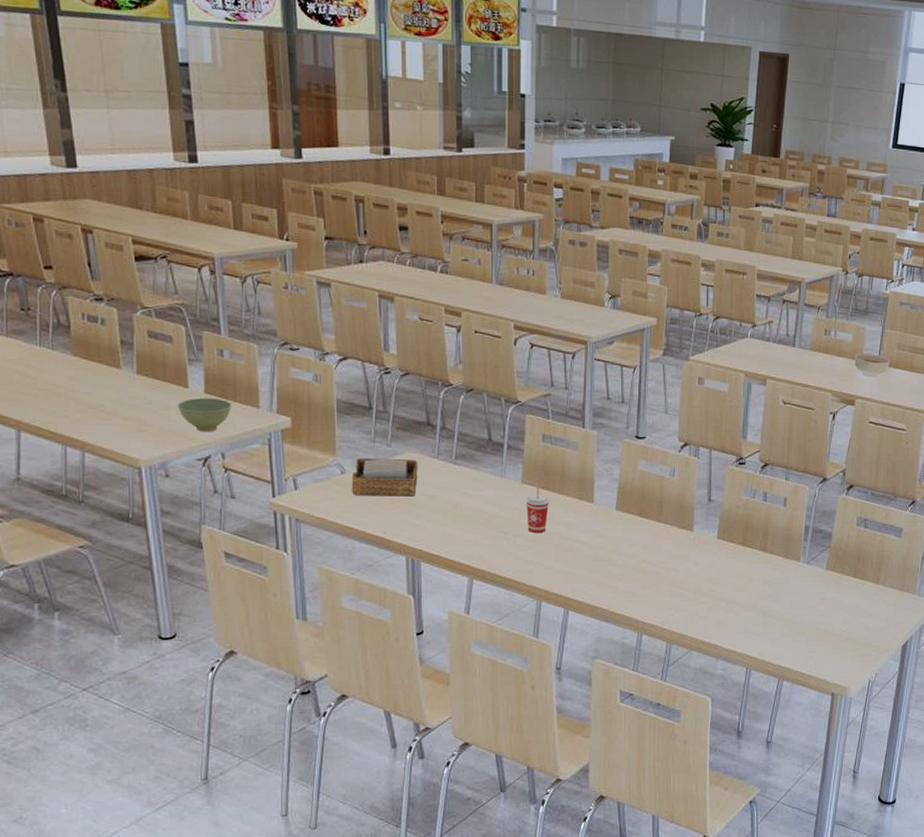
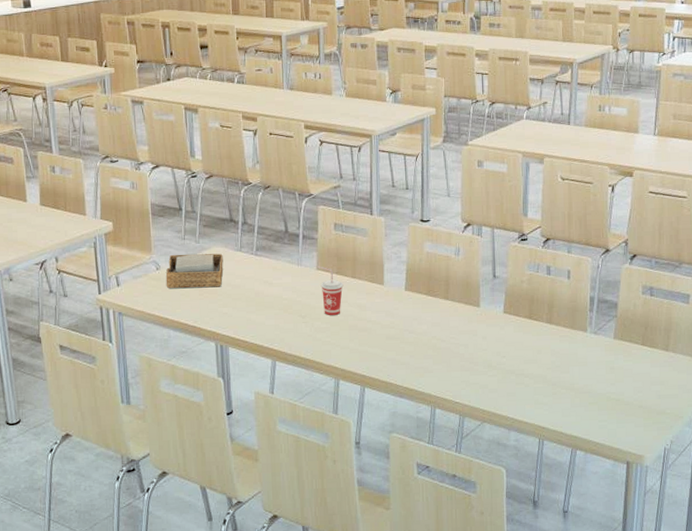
bowl: present [177,397,232,432] -> none [18,209,63,240]
bowl: present [854,353,891,378] -> none [630,126,667,149]

